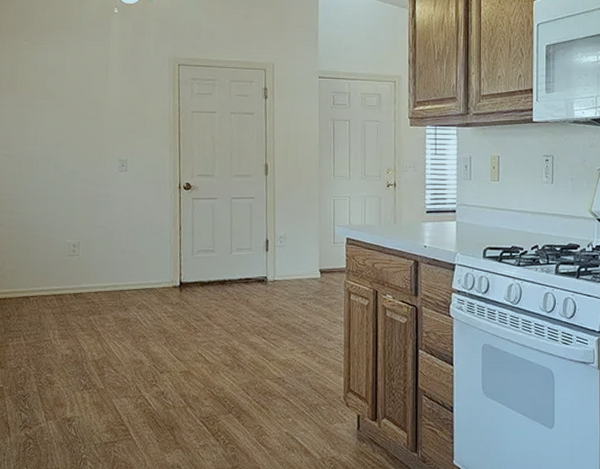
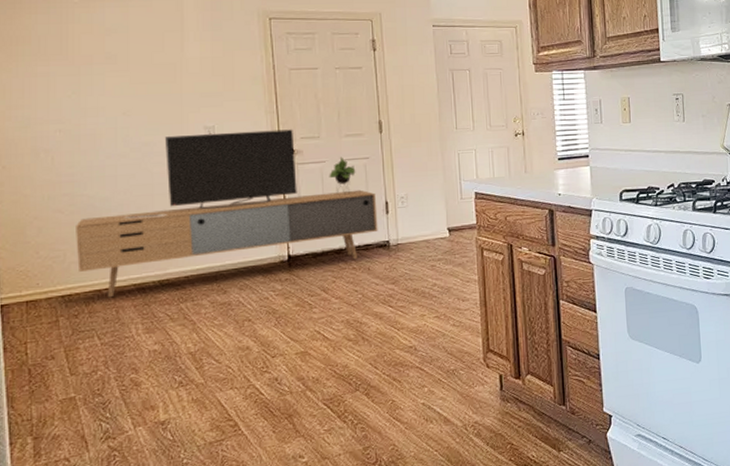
media console: none [12,166,259,304] -> present [76,129,378,298]

